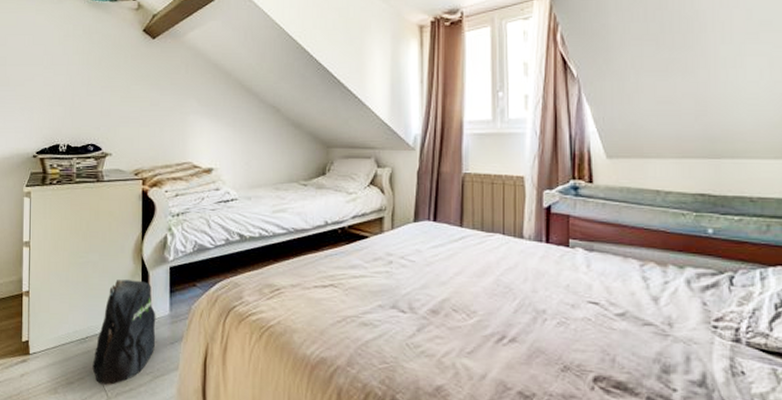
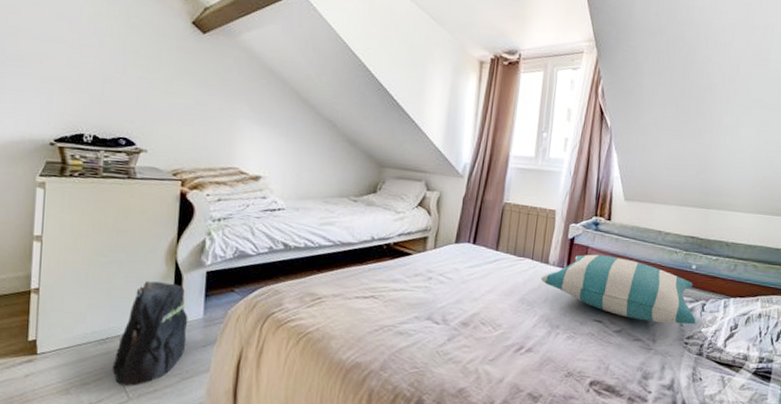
pillow: none [516,224,724,303] -> present [541,254,696,325]

